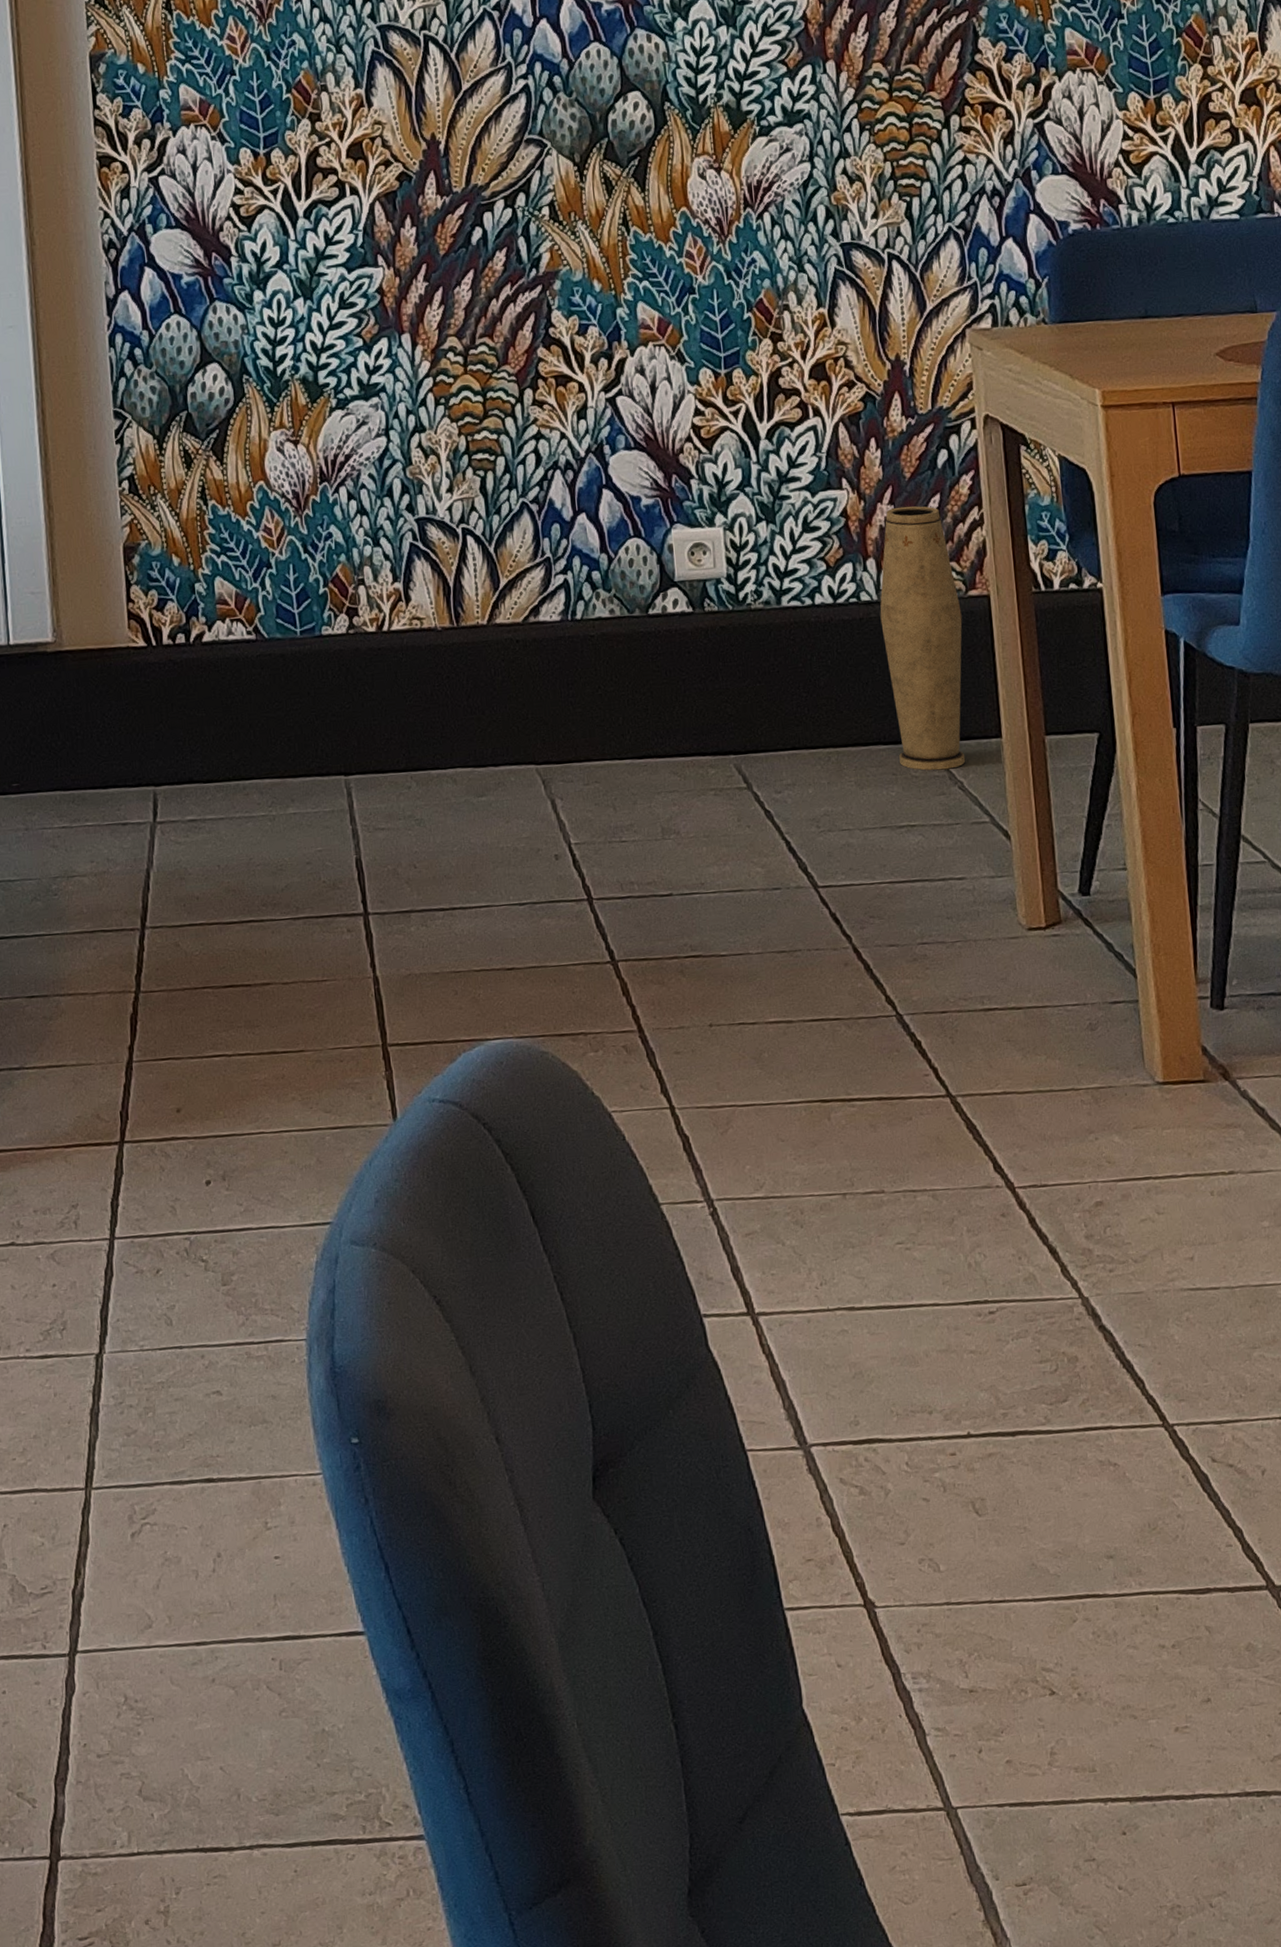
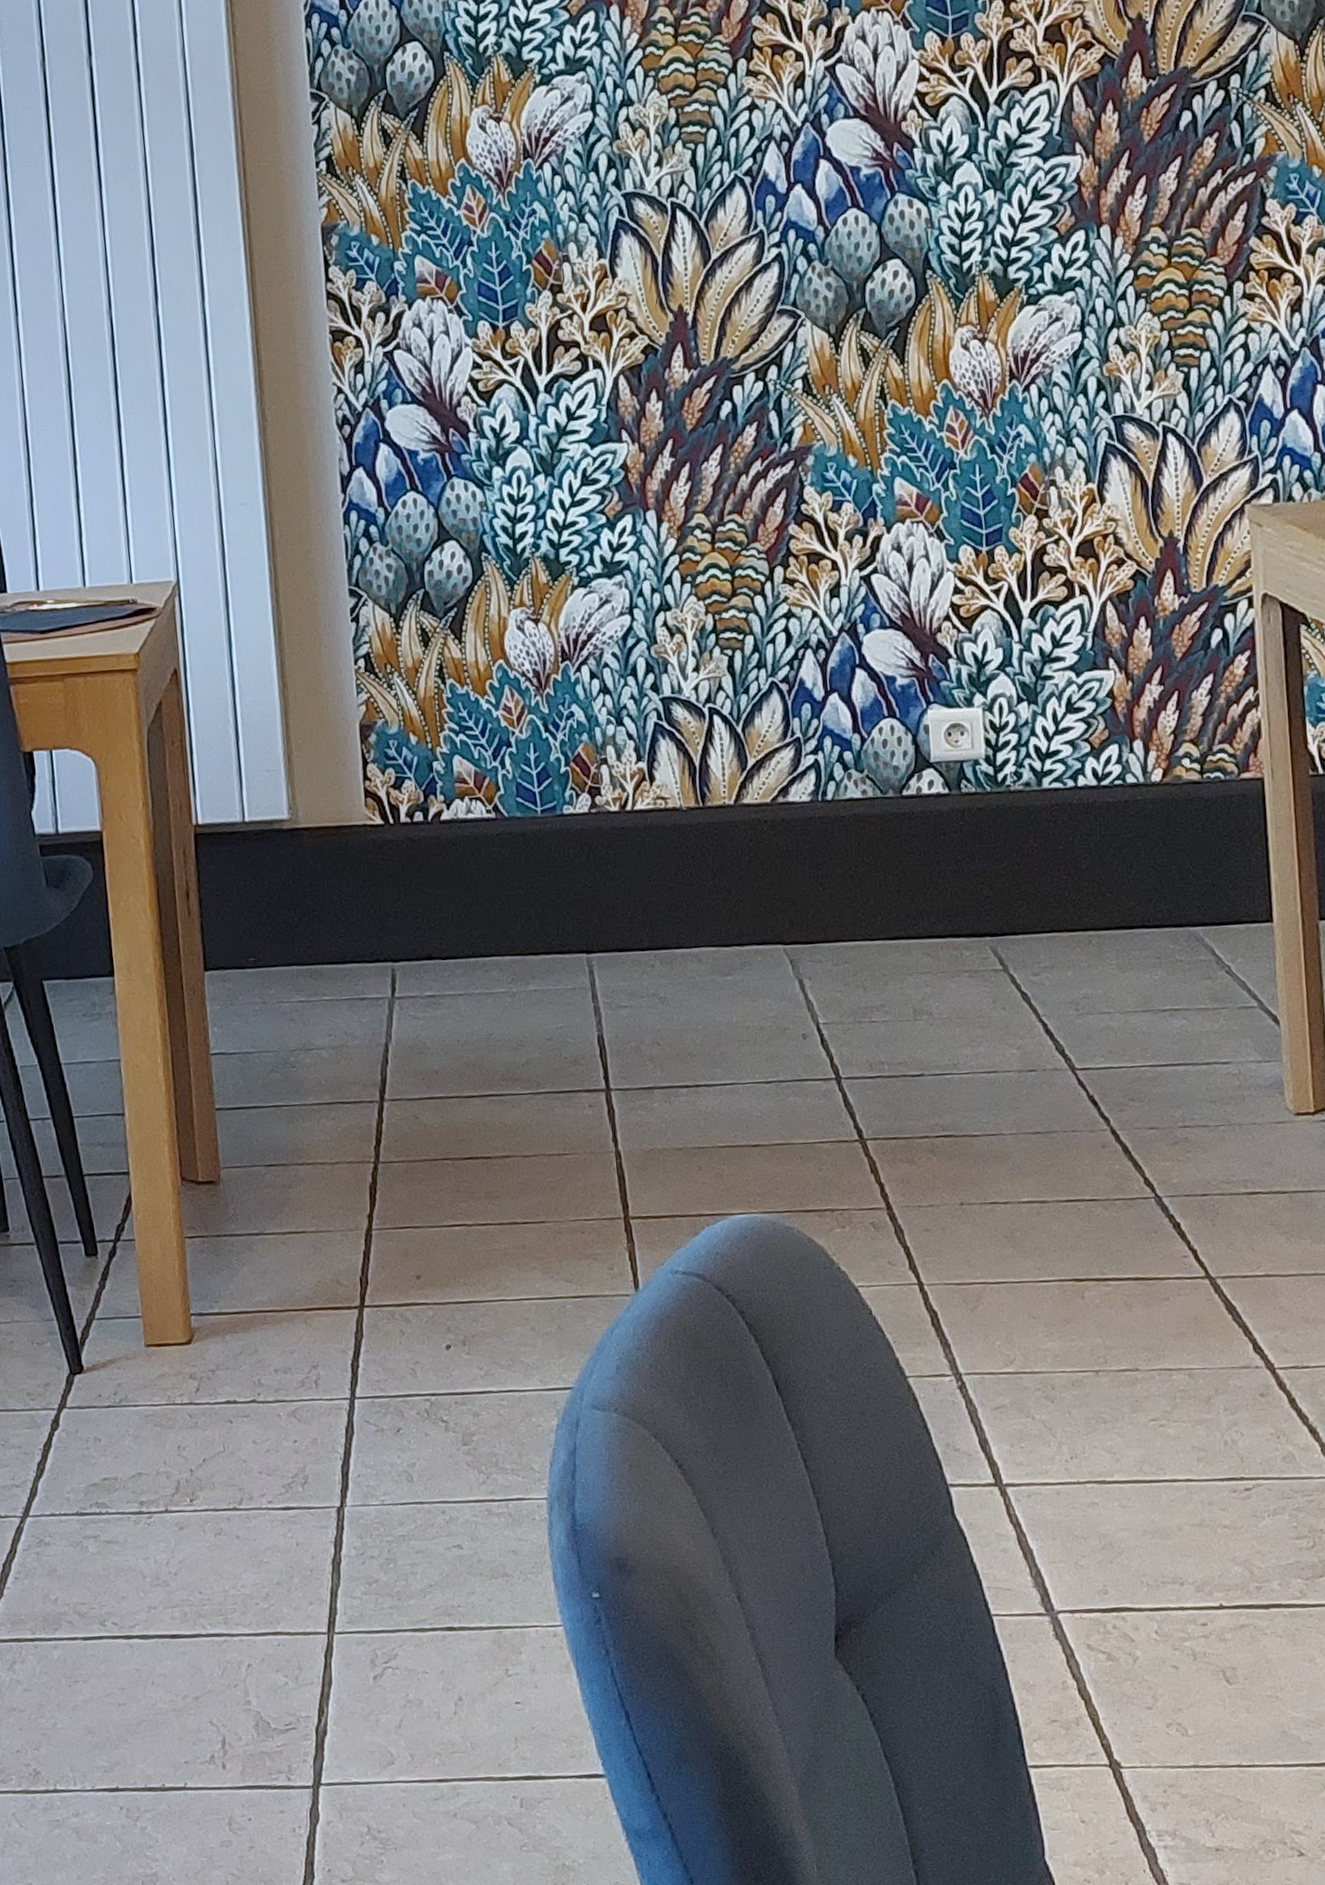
vase: present [880,506,966,771] -> none [1146,686,1234,955]

